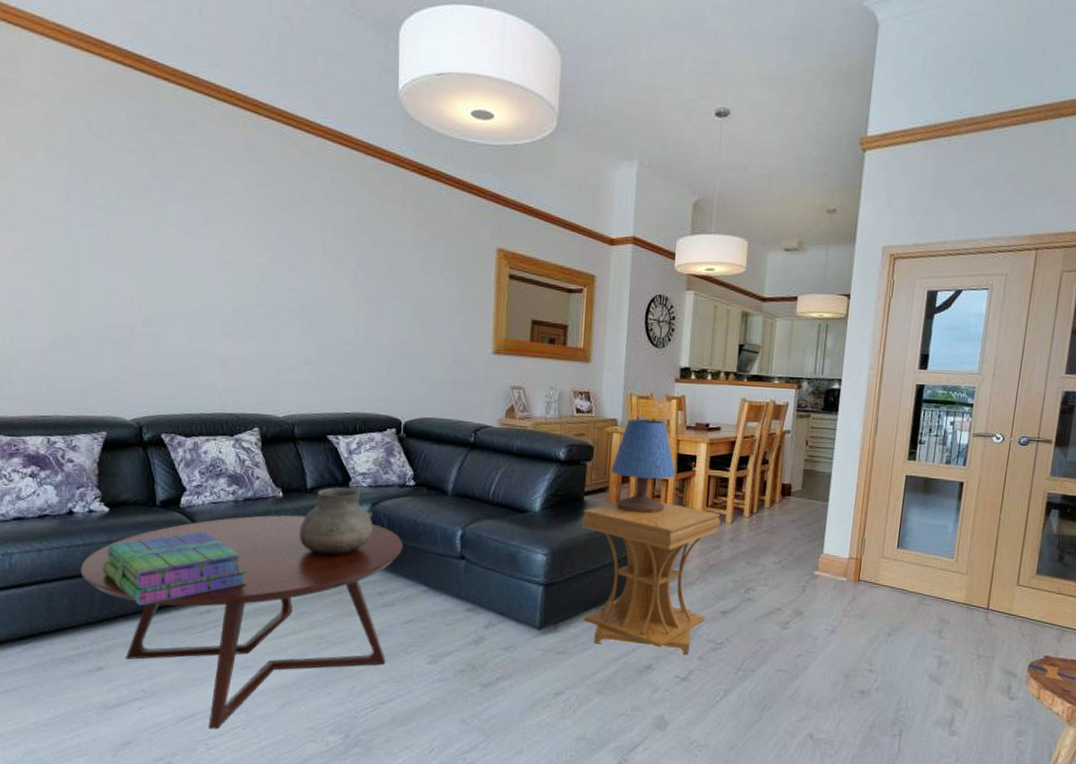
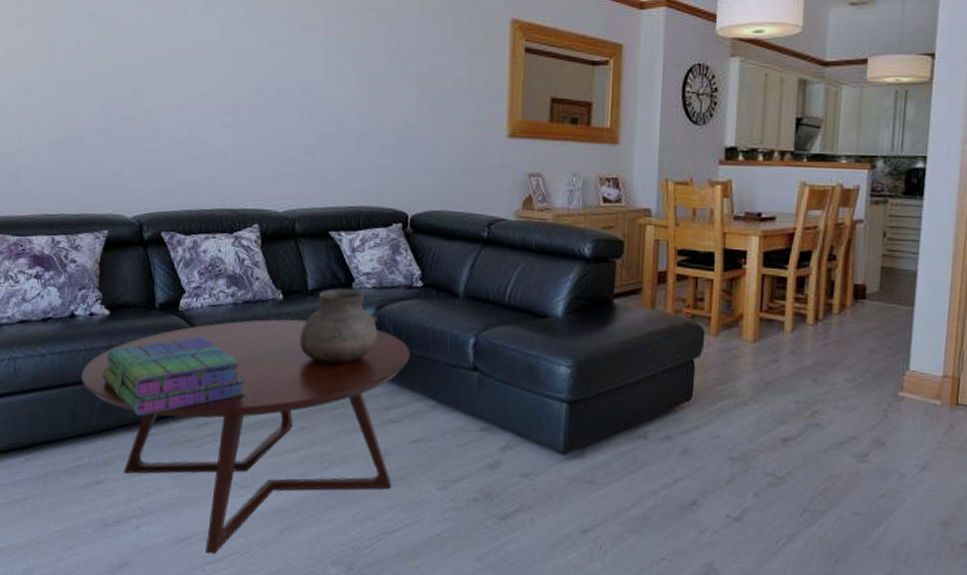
side table: present [582,502,721,655] -> none [612,306,779,491]
table lamp: present [611,418,676,514] -> none [644,208,722,320]

